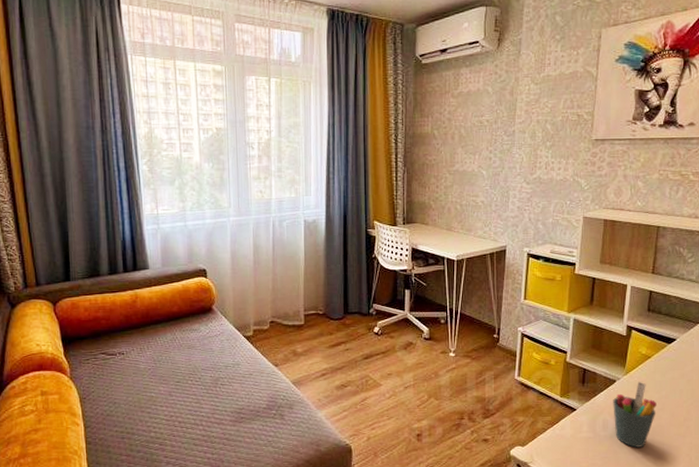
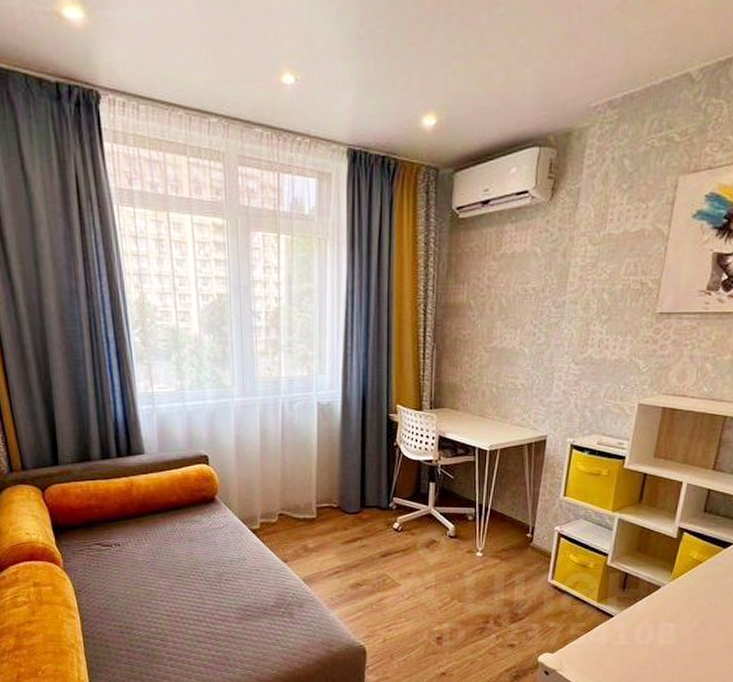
pen holder: present [613,381,657,448] -> none [655,588,704,658]

